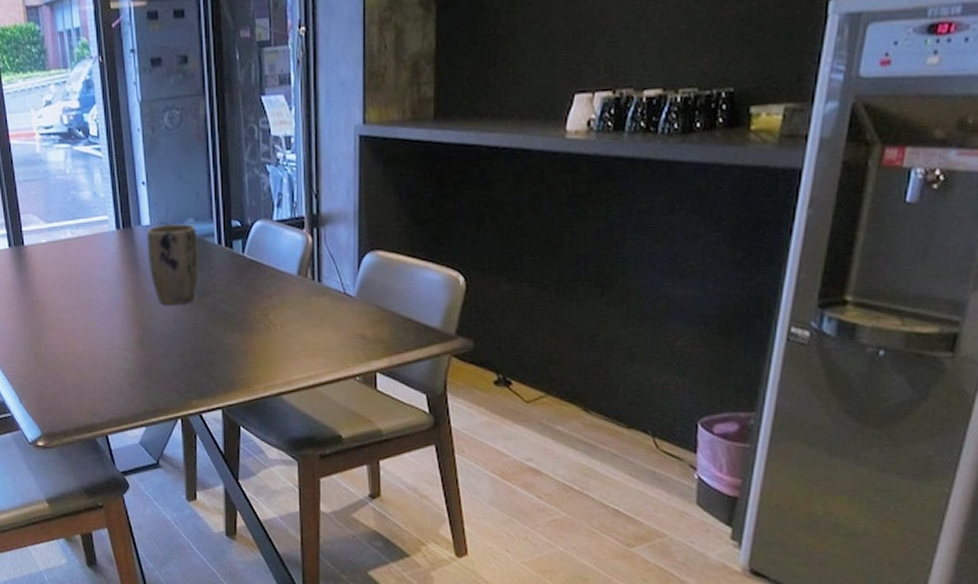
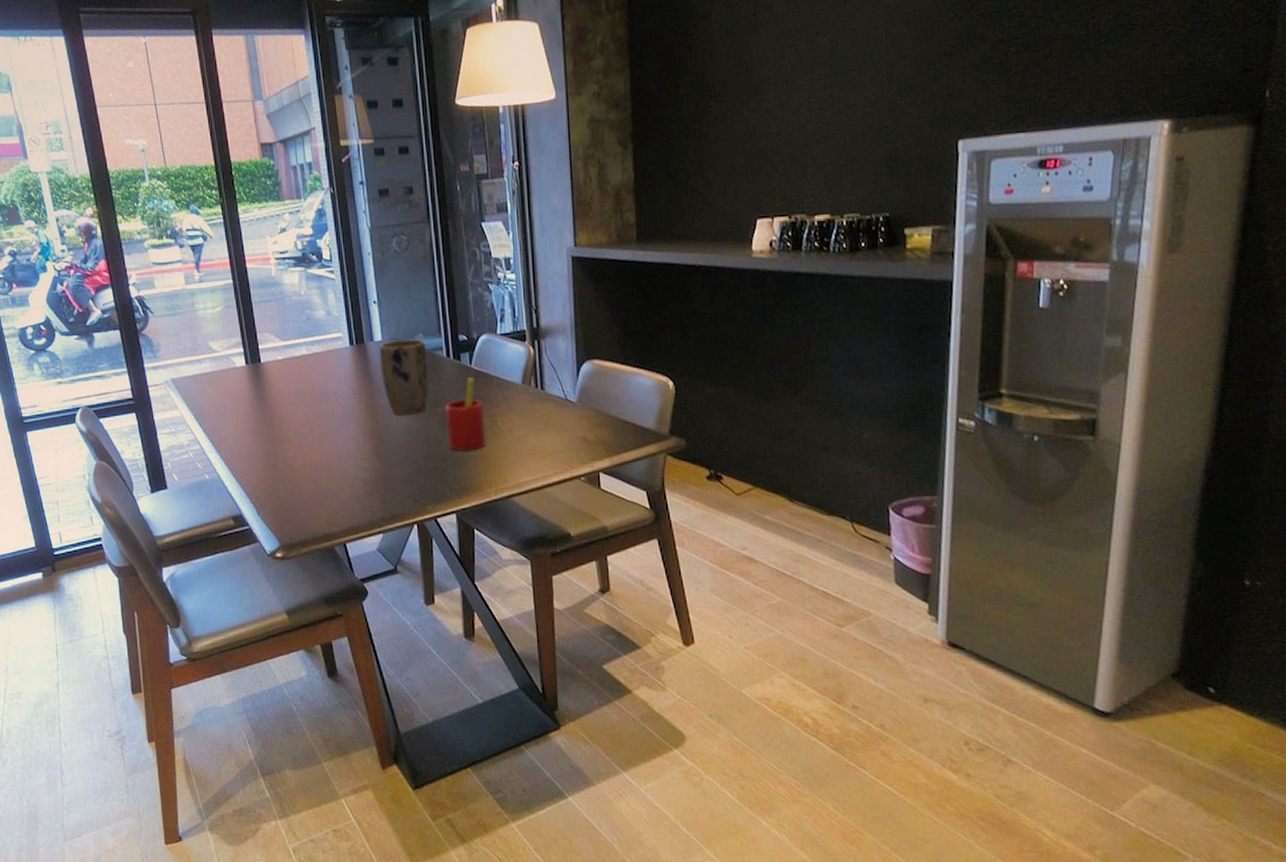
straw: none [214,267,257,345] -> present [444,377,487,451]

